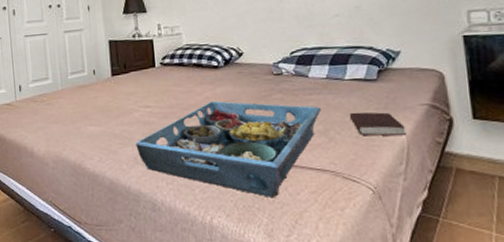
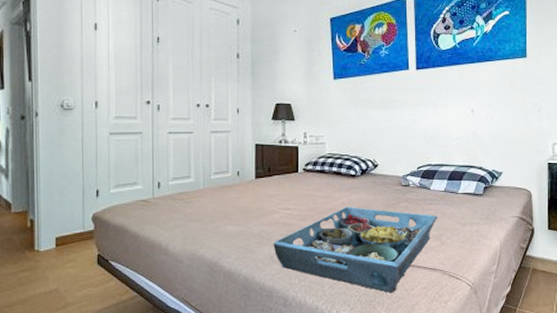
book: present [349,112,406,136] -> none [459,221,500,242]

